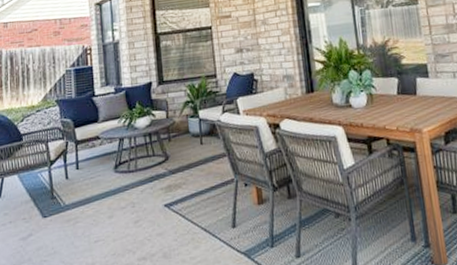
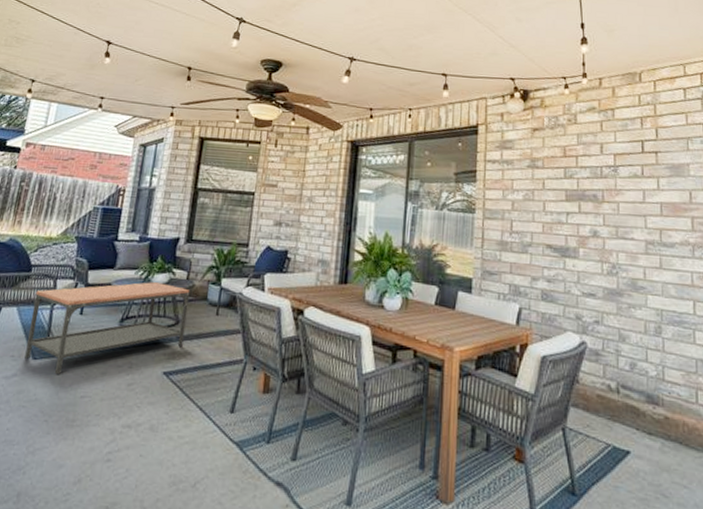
coffee table: none [31,126,176,227] -> present [24,282,190,375]

